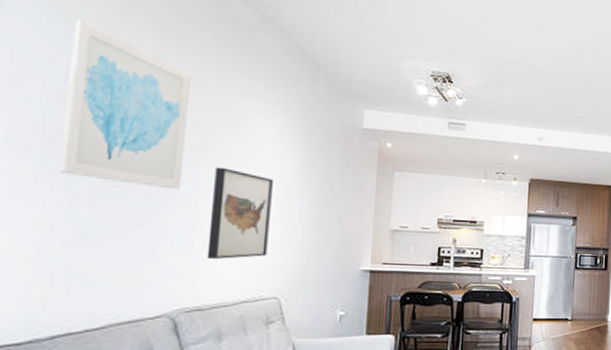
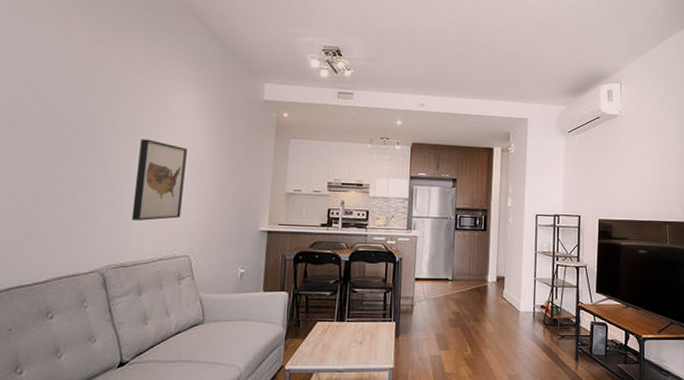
wall art: present [59,19,192,190] -> none [20,17,125,160]

